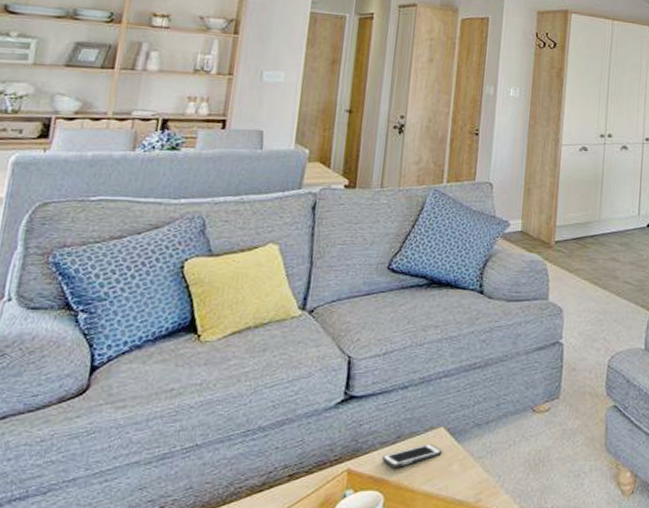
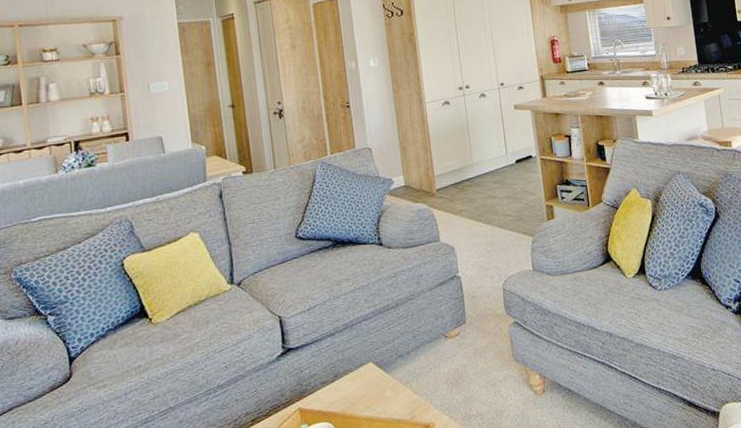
cell phone: present [382,443,442,468] -> none [325,377,375,402]

